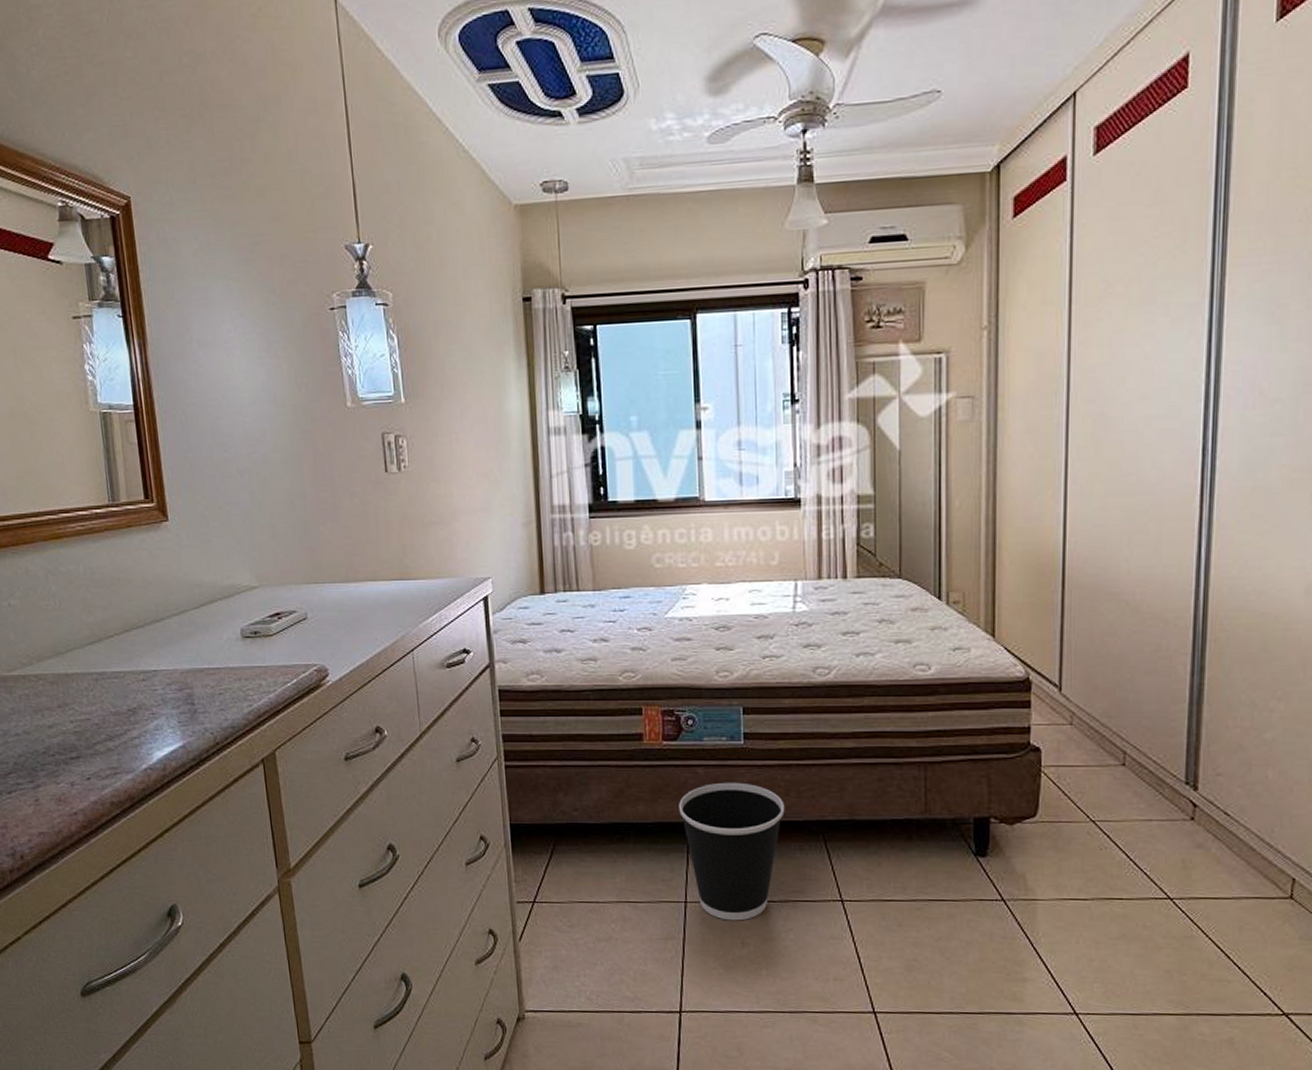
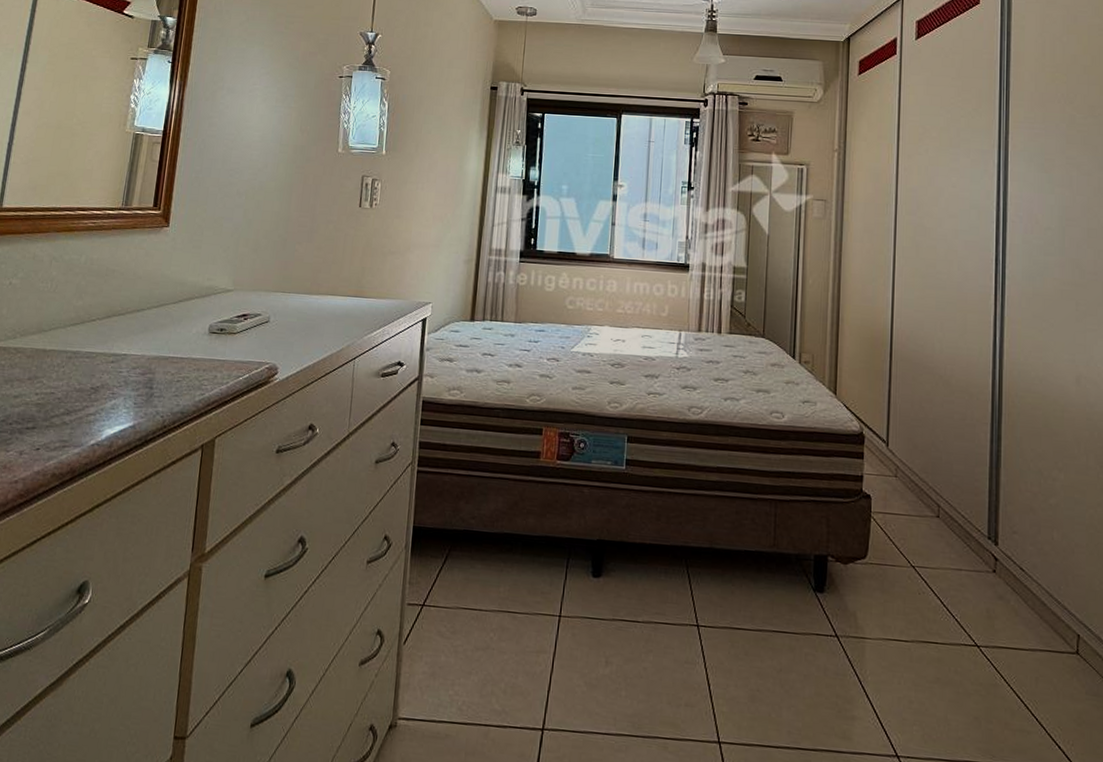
wastebasket: present [679,782,785,921] -> none [564,503,655,639]

